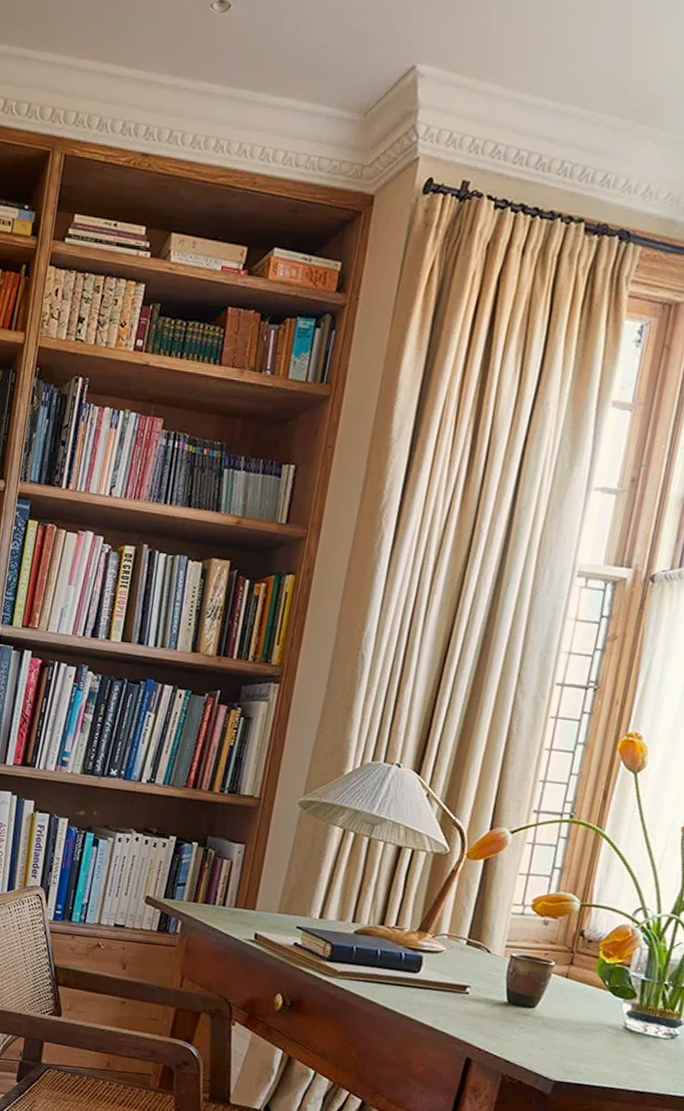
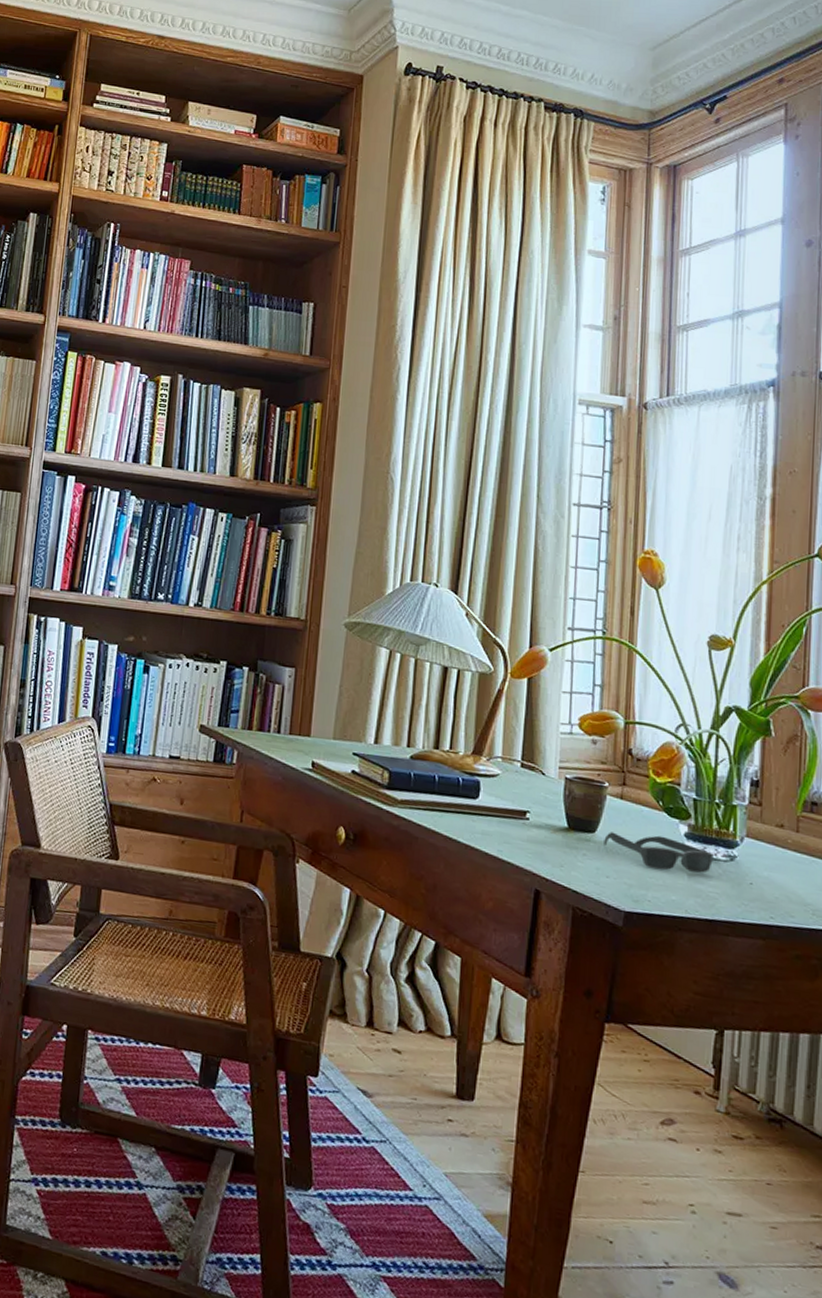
glasses: none [542,1008,654,1049] -> present [604,832,713,873]

